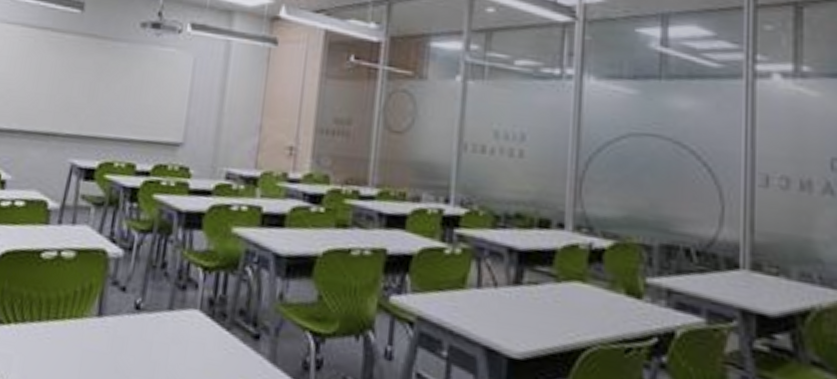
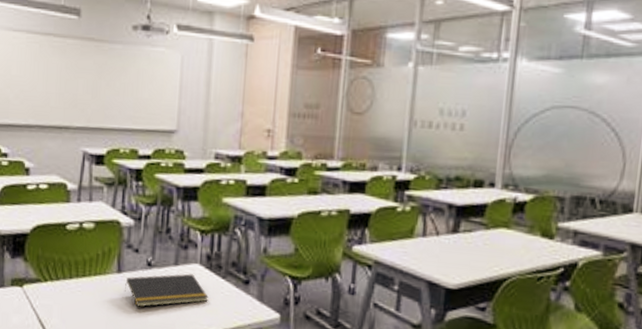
notepad: none [103,321,208,364] -> present [124,273,208,307]

